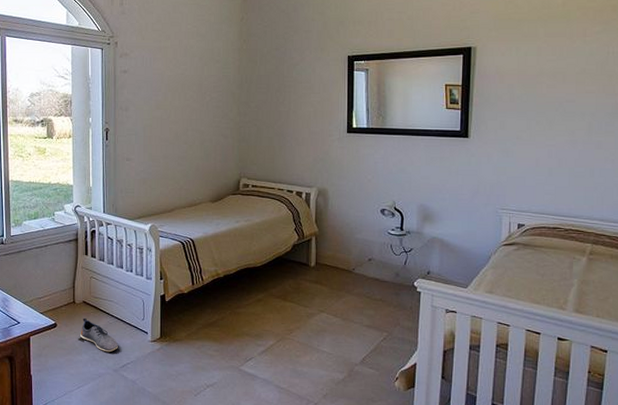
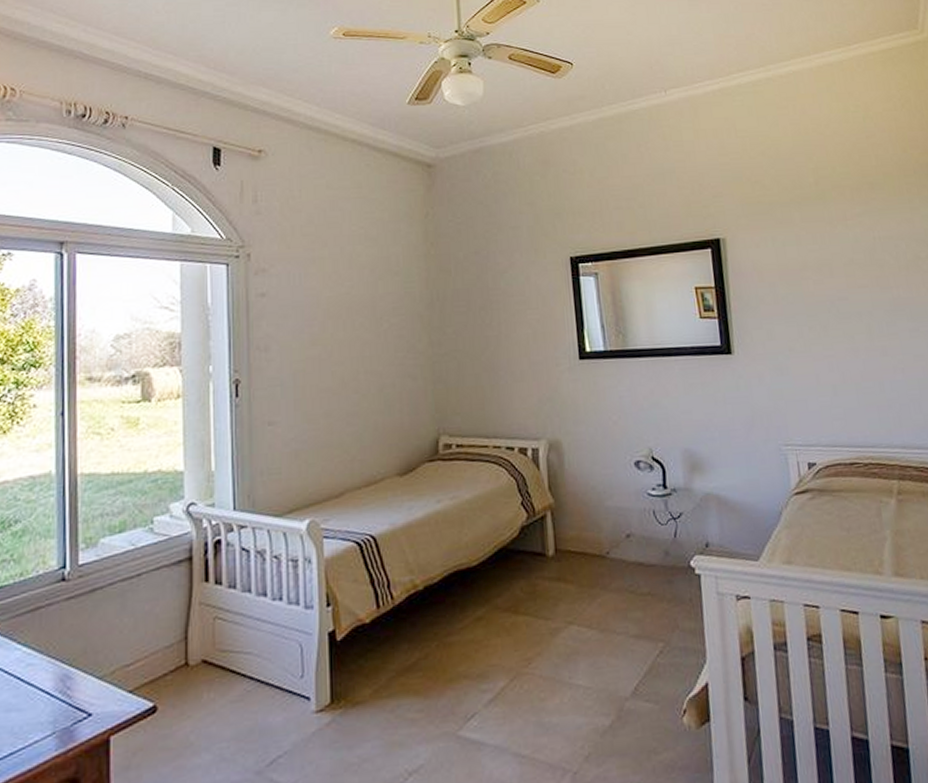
shoe: present [78,318,118,353] -> none [194,689,262,744]

